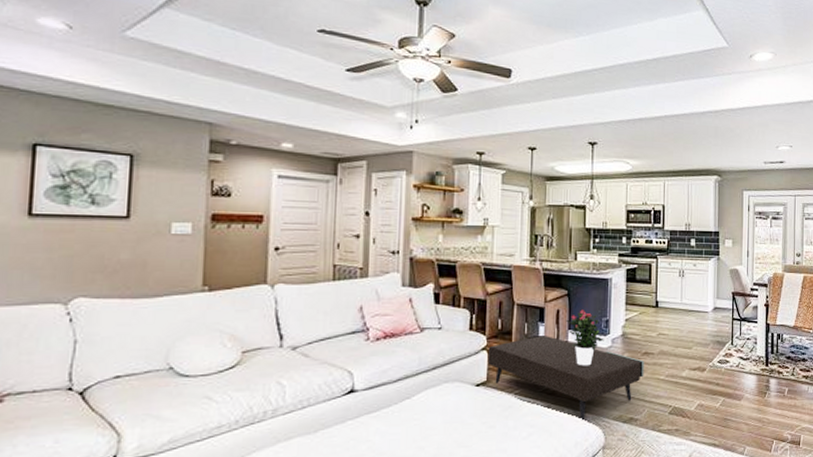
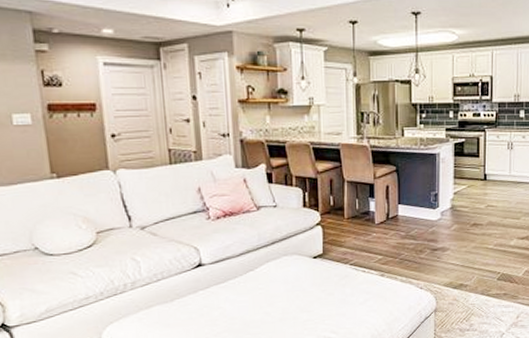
coffee table: present [487,334,644,421] -> none [322,209,473,287]
potted flower: present [565,309,604,366] -> none [395,184,433,238]

